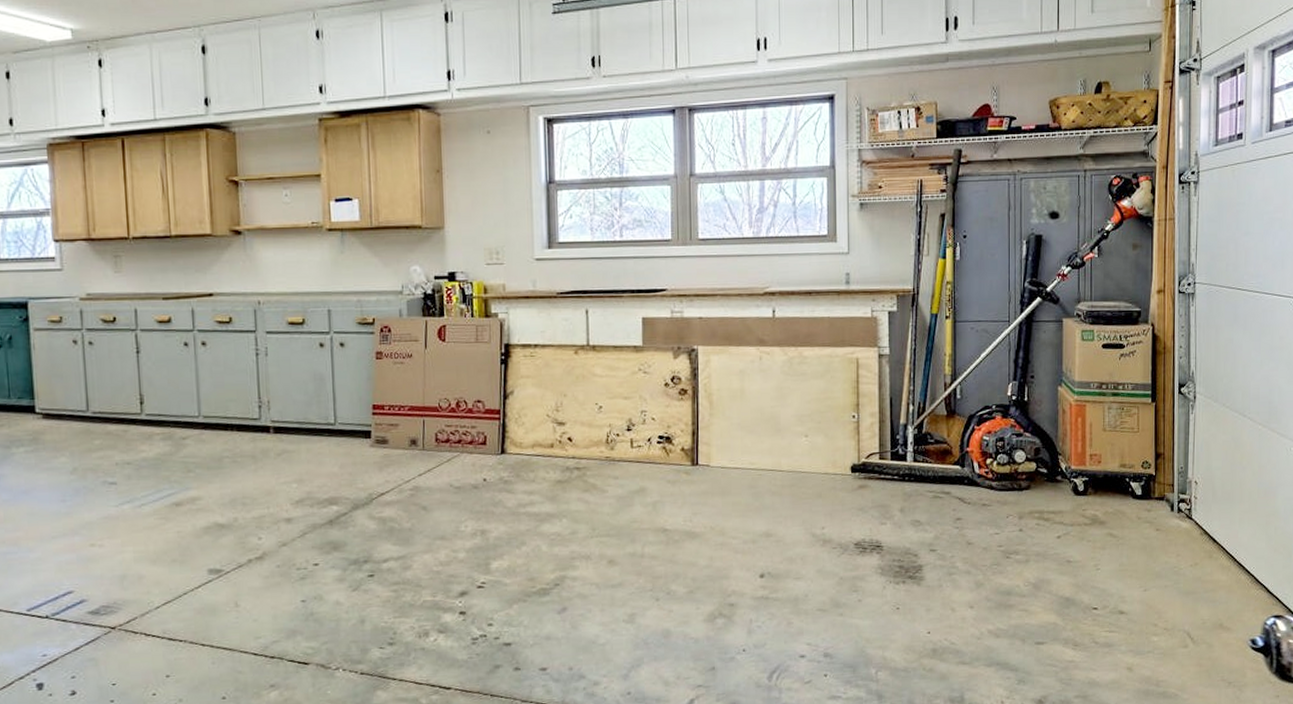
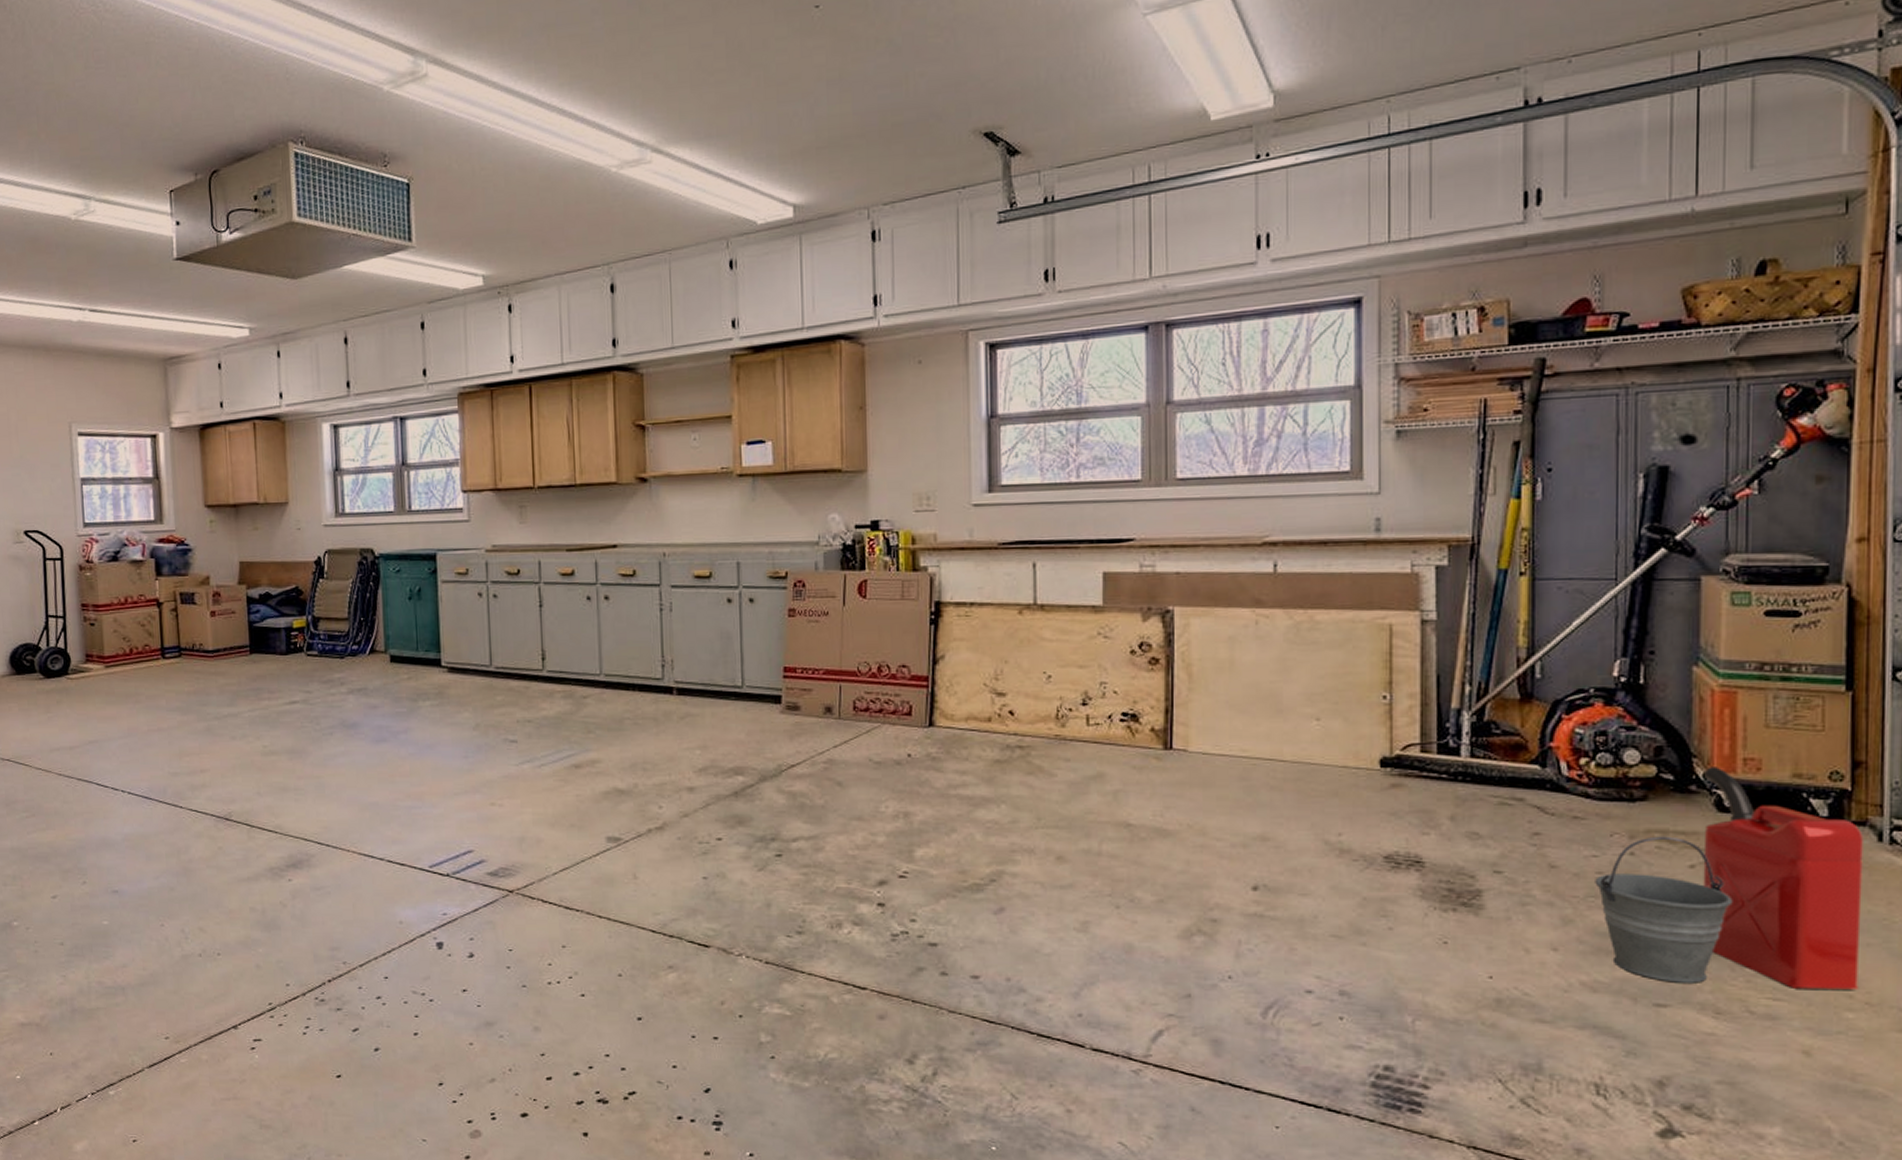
bucket: none [997,515,1084,626] -> present [1595,836,1733,983]
fuel can: none [1065,461,1162,623] -> present [1703,767,1864,990]

